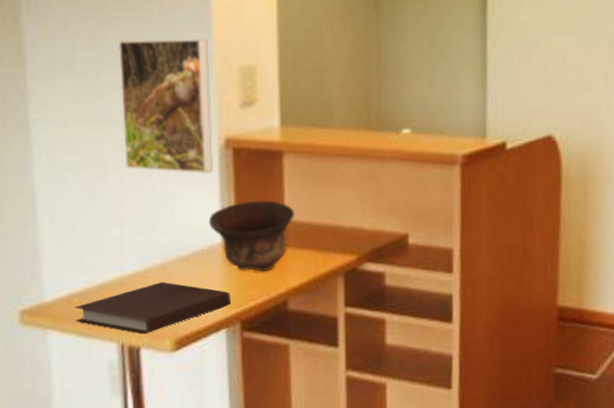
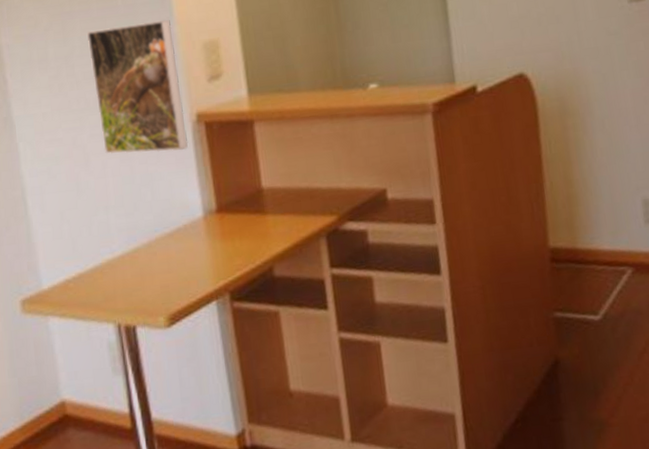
notebook: present [74,282,230,334] -> none [70,260,218,313]
bowl: present [208,200,295,272] -> none [188,169,272,241]

